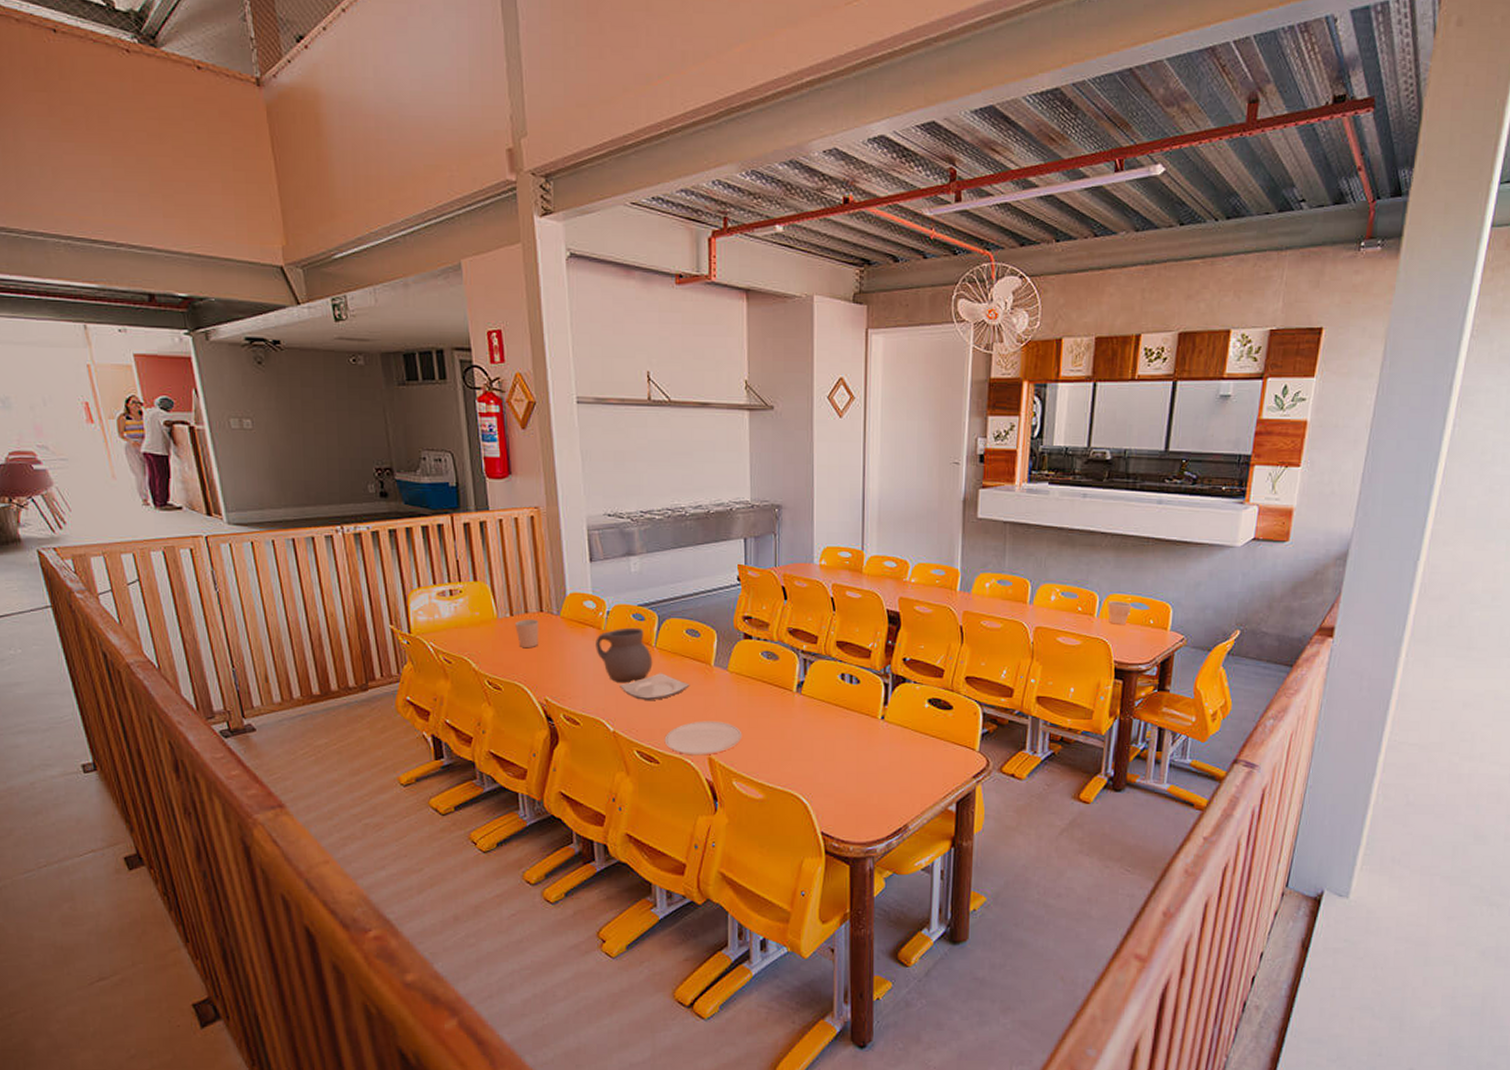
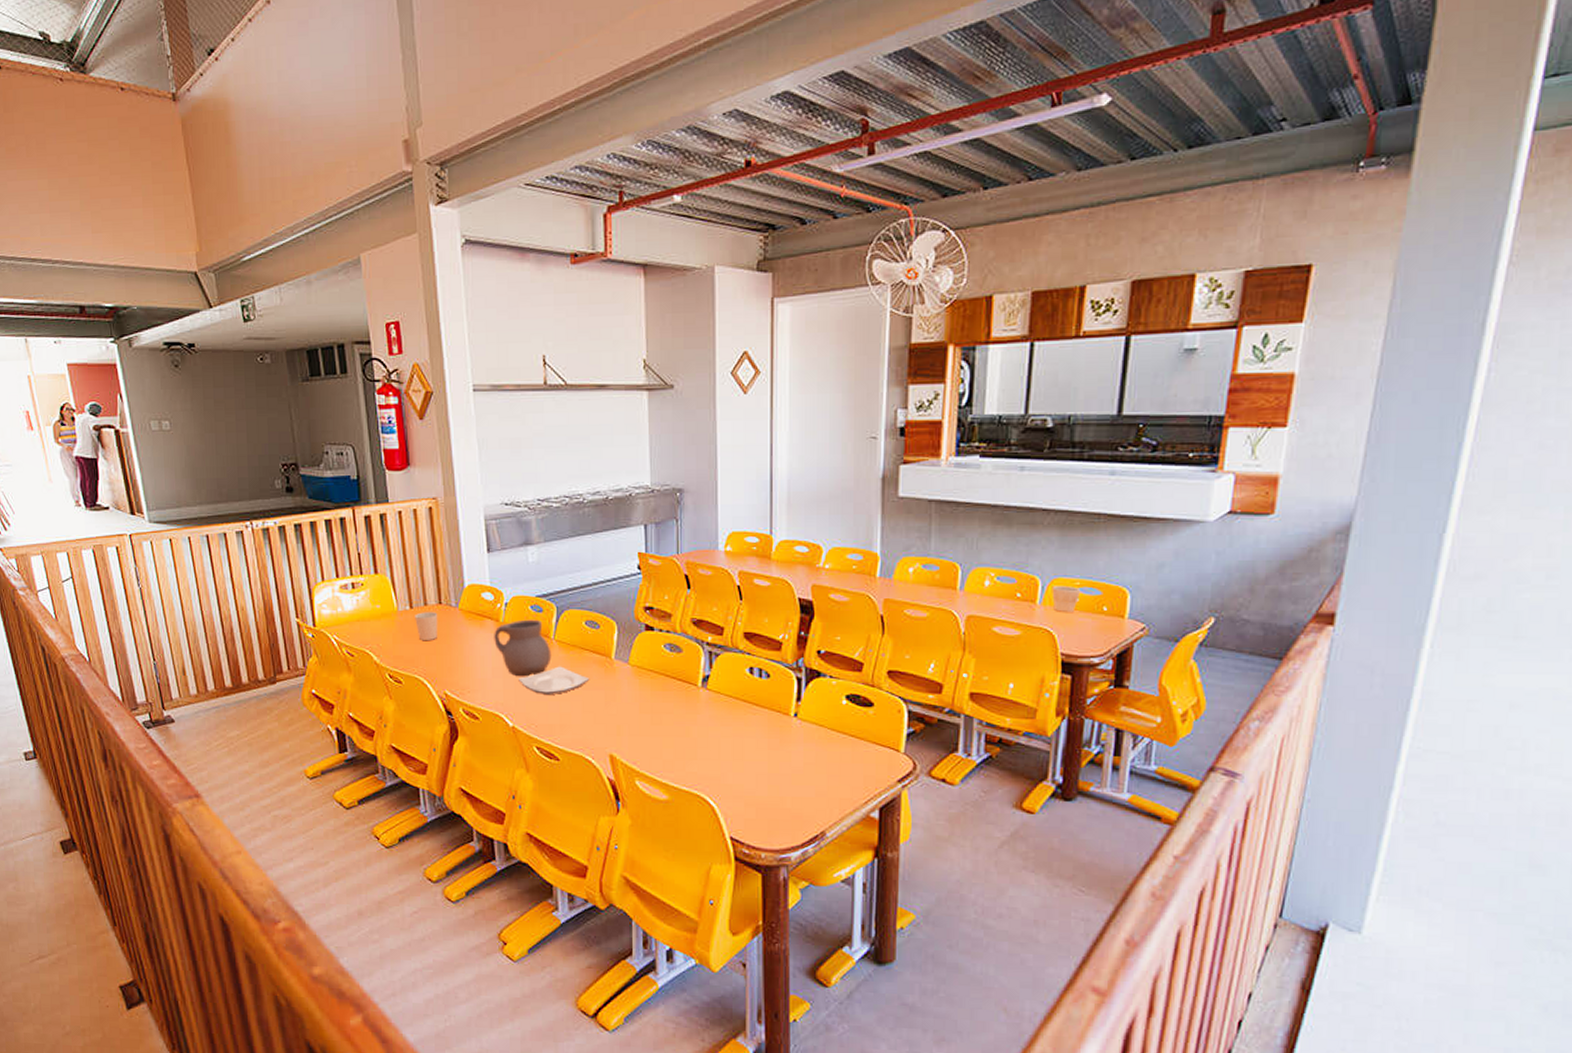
plate: present [664,721,742,756] -> none [564,716,645,753]

